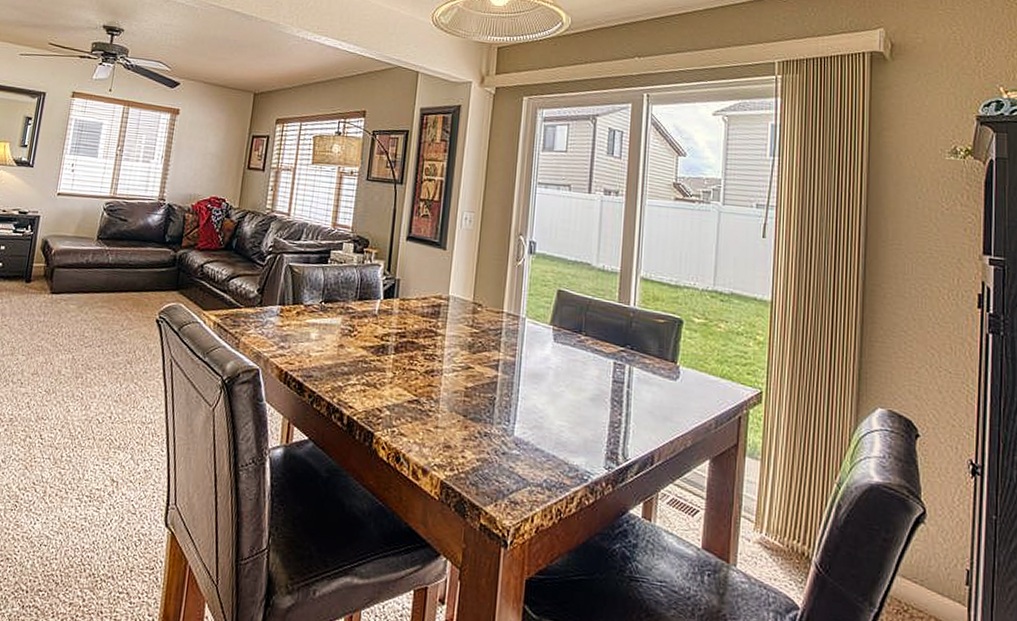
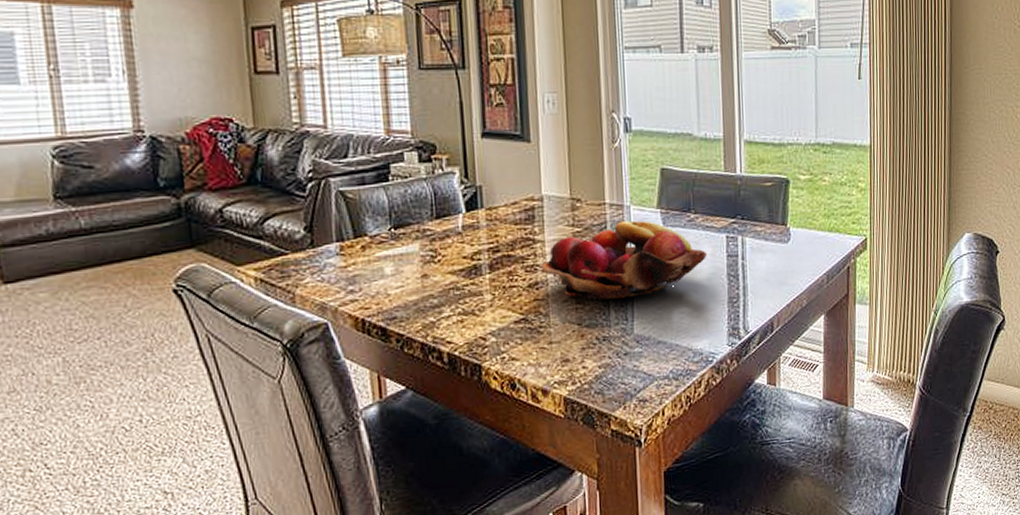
fruit basket: none [438,330,594,402] -> present [541,220,708,299]

